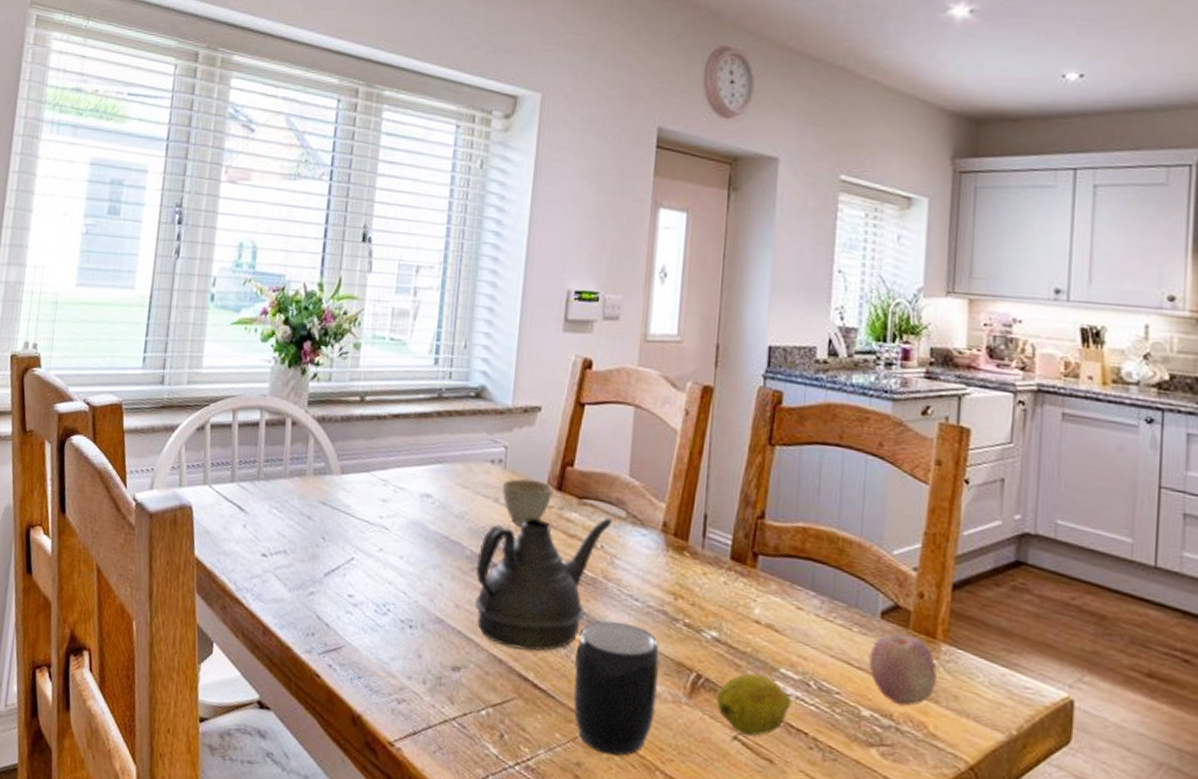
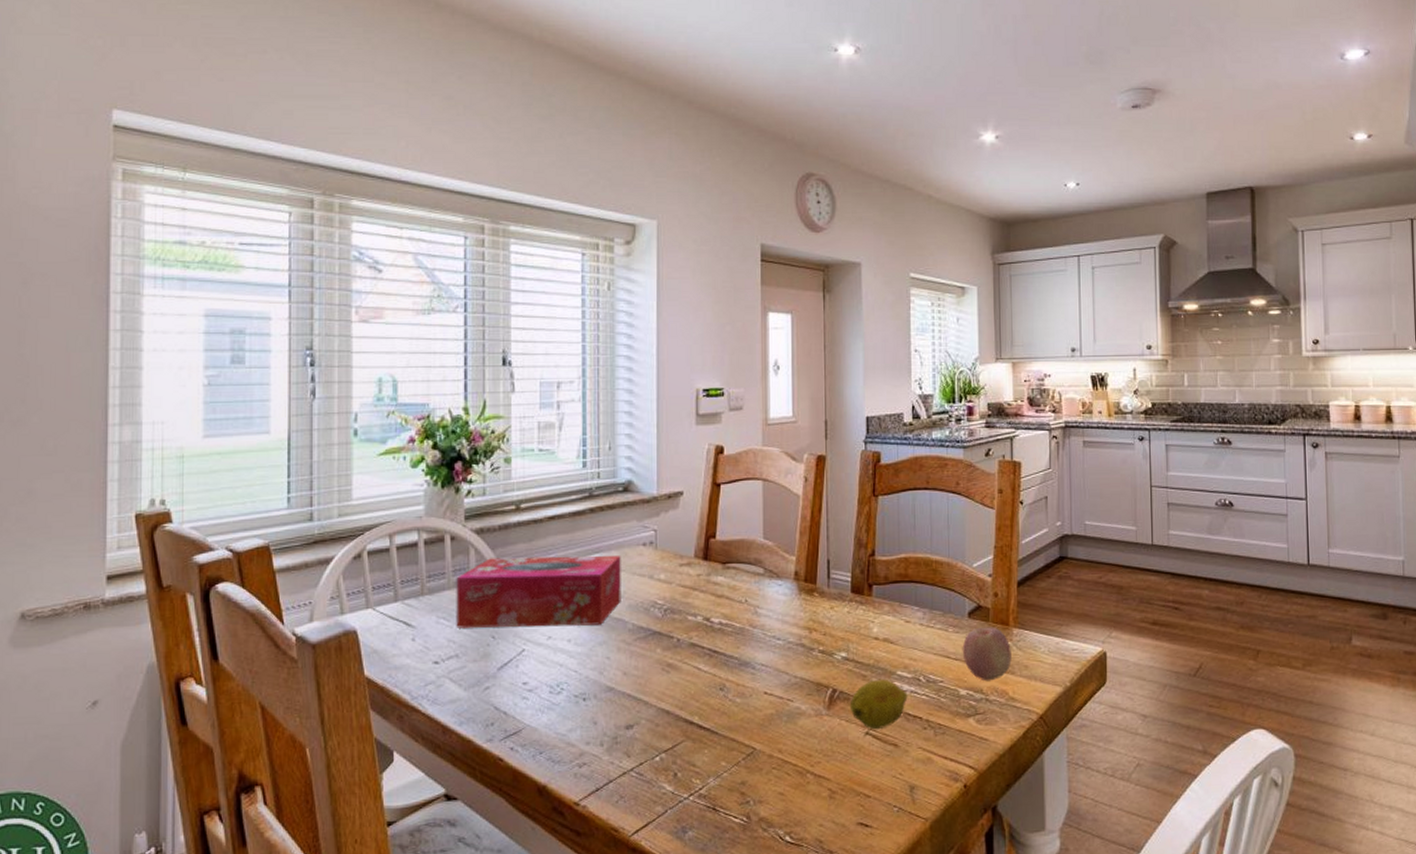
tissue box: none [287,450,466,546] -> present [456,555,621,628]
teapot: present [475,517,613,651] -> none [638,575,753,699]
cup: present [502,478,554,525] -> none [655,554,701,595]
mug: present [573,621,659,756] -> none [732,659,802,770]

